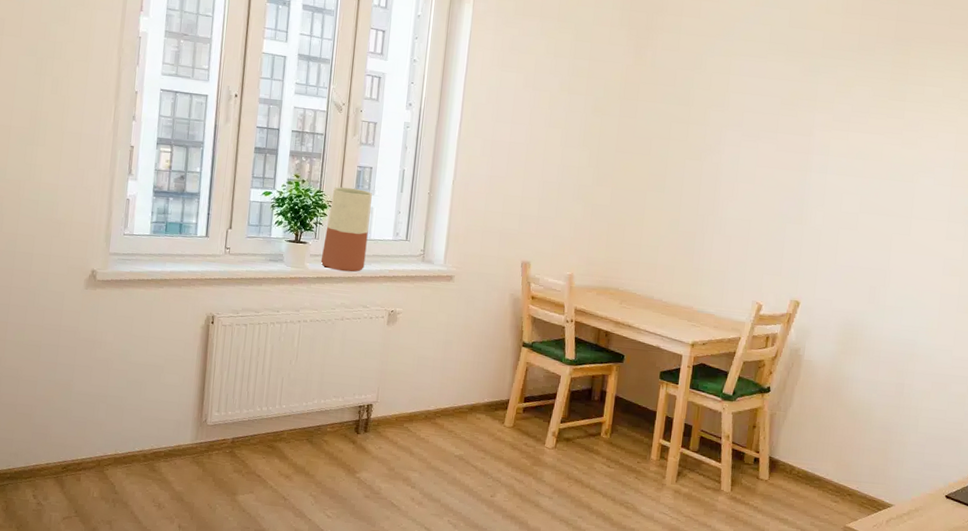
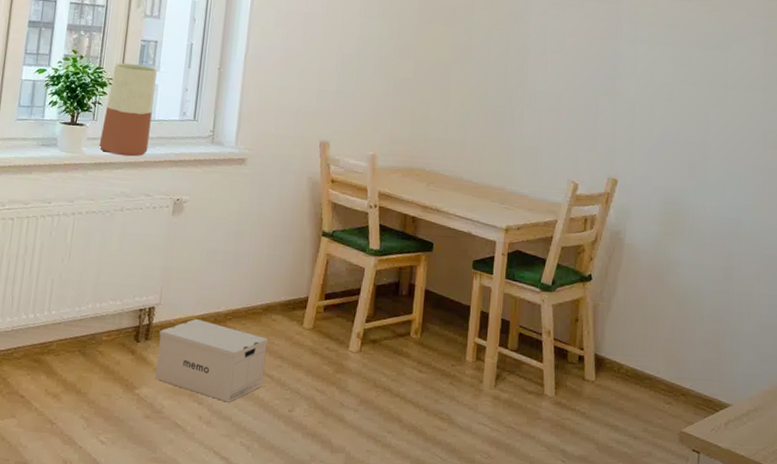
cardboard box: none [373,415,473,487] -> present [155,318,269,403]

